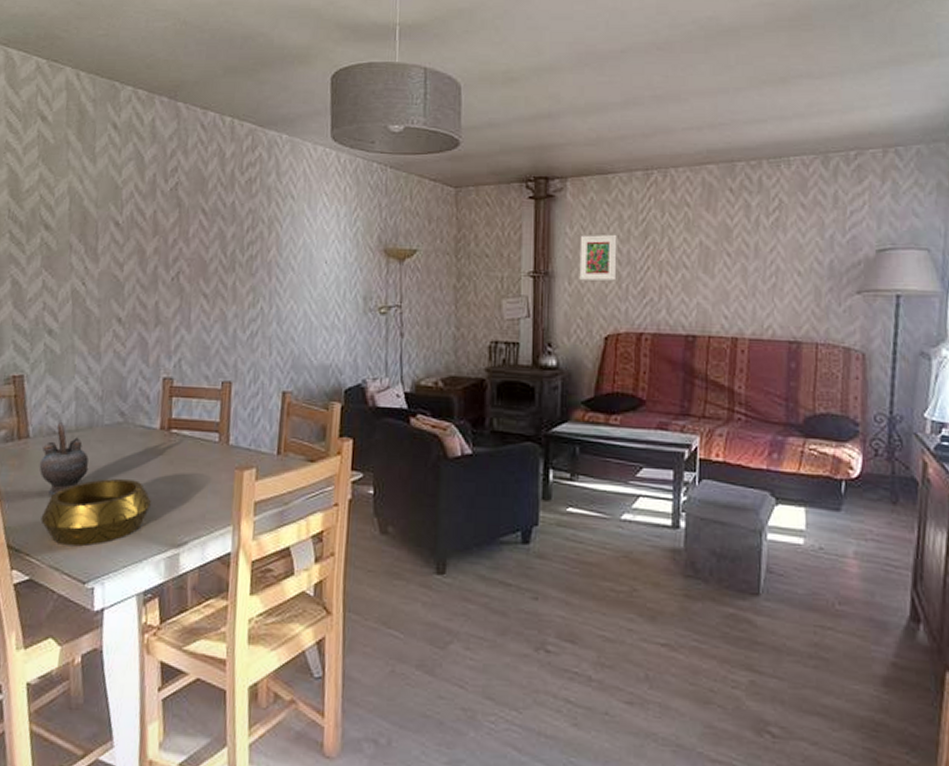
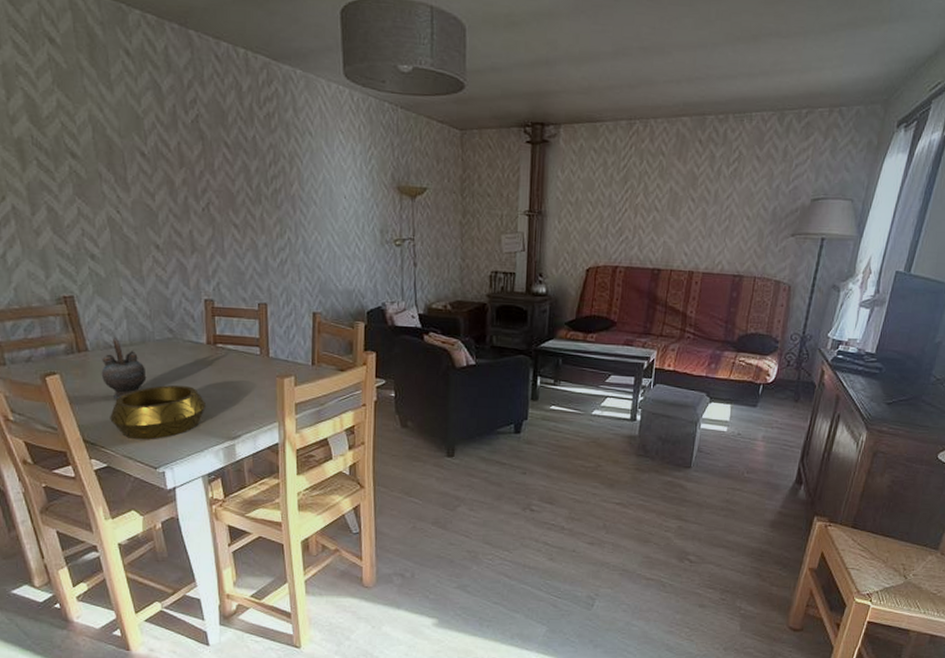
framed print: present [579,234,617,281] -> none [567,178,601,220]

